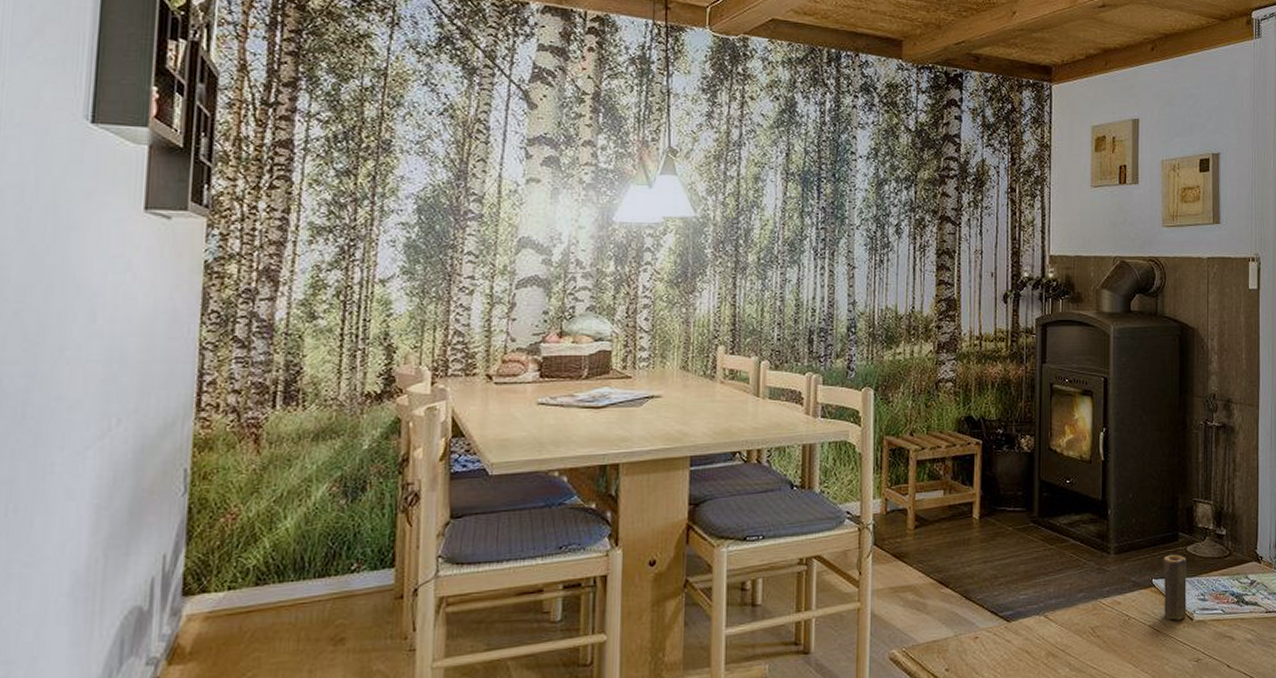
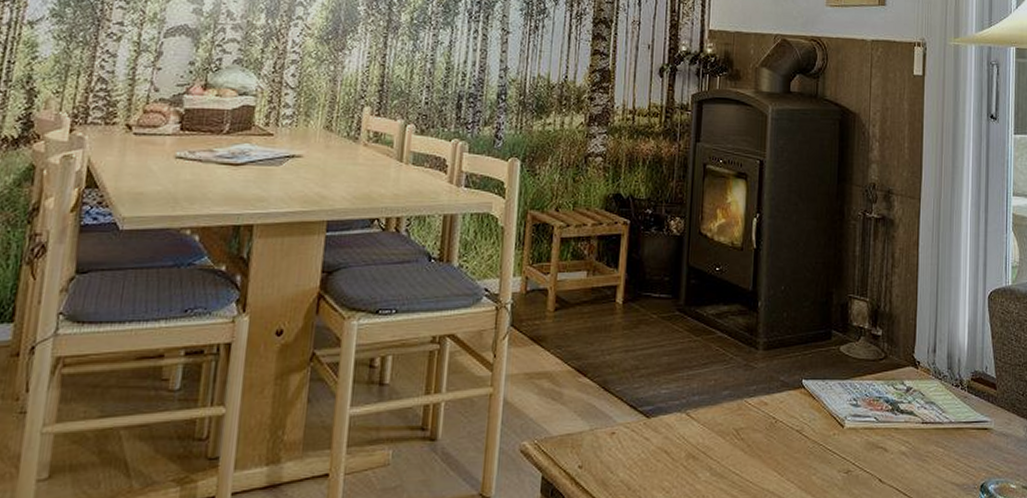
candle: present [1163,554,1187,620] -> none [813,353,839,426]

